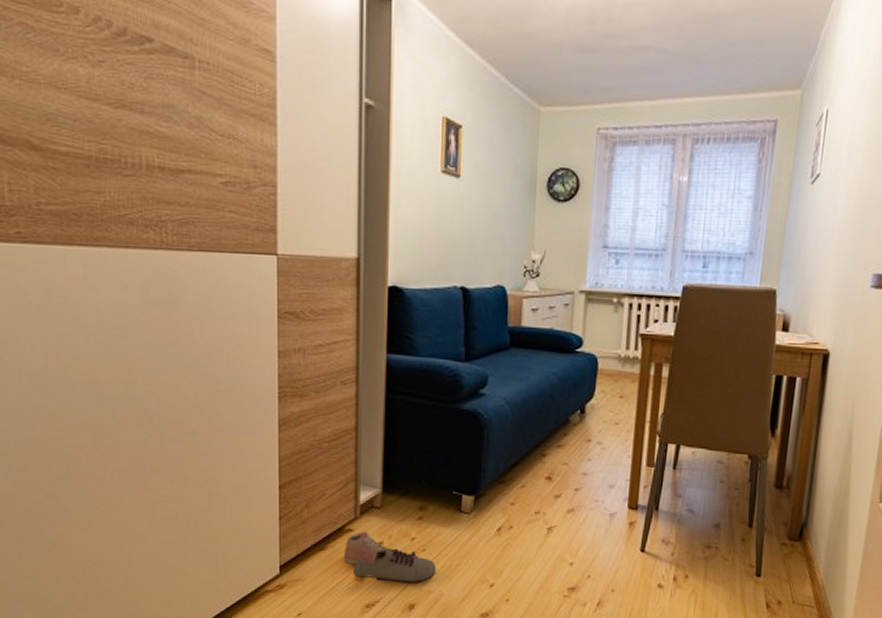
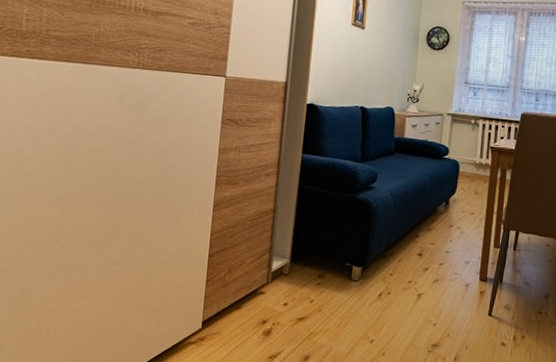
sneaker: present [343,531,389,565] -> none [254,293,292,322]
shoe: present [352,548,437,584] -> none [261,308,329,339]

